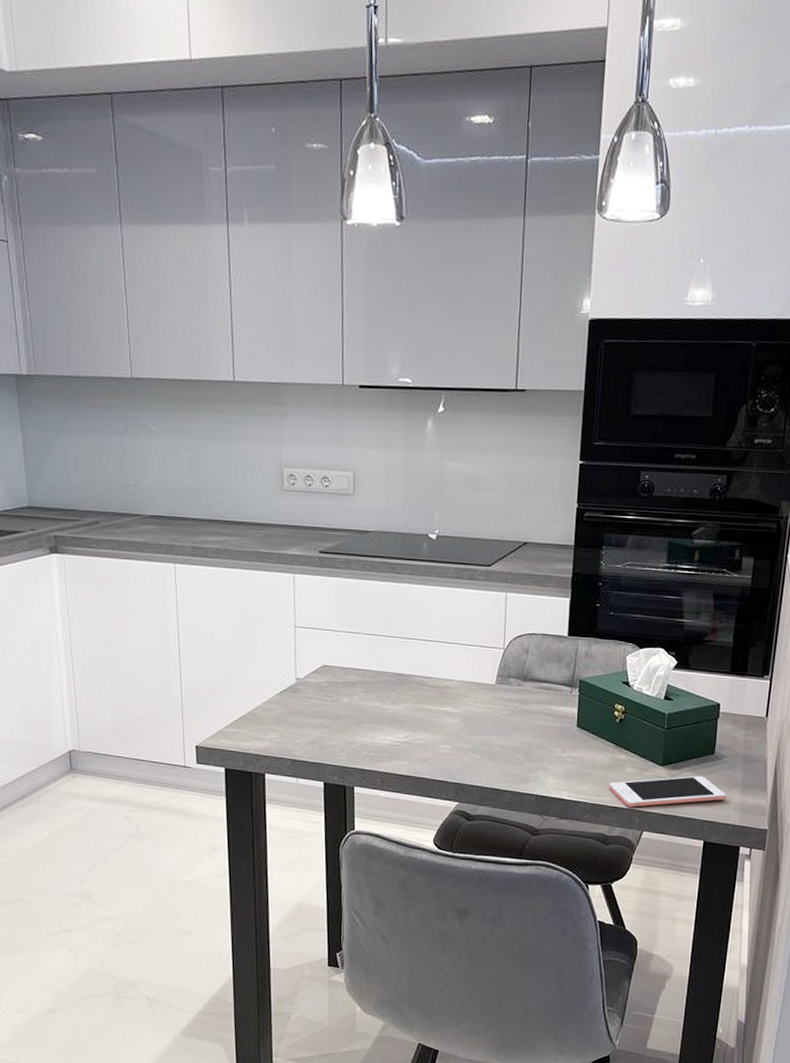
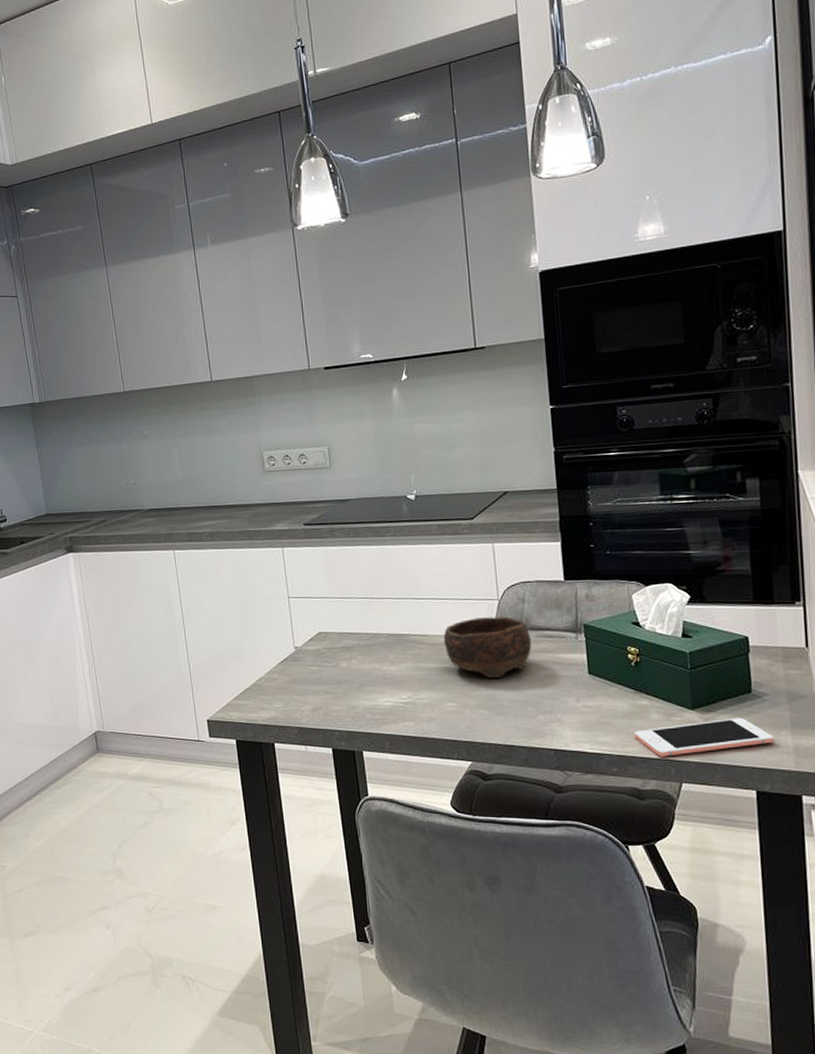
bowl: none [446,664,530,725] -> present [443,616,532,678]

